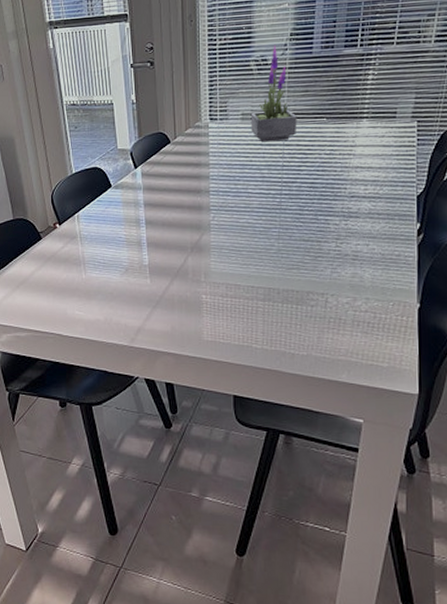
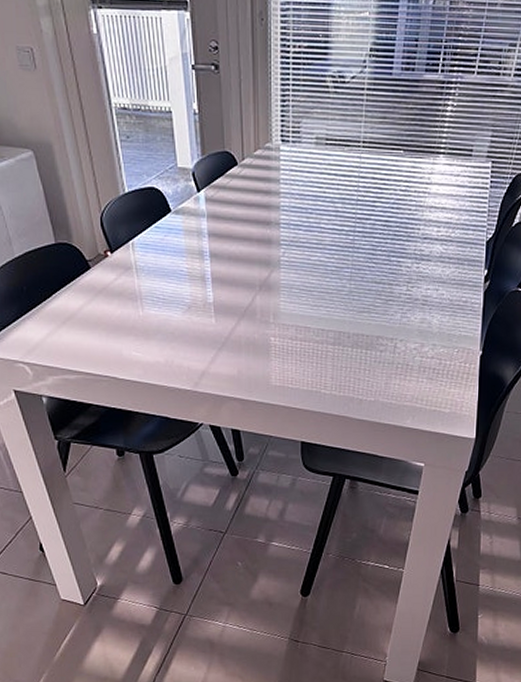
potted plant: present [250,45,297,142] -> none [325,60,374,173]

